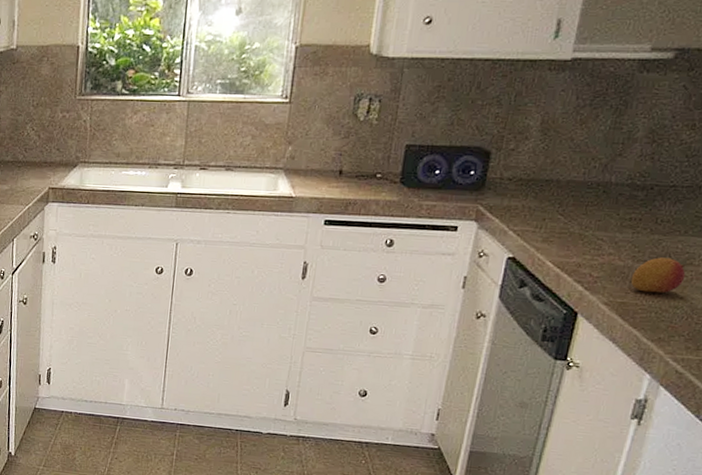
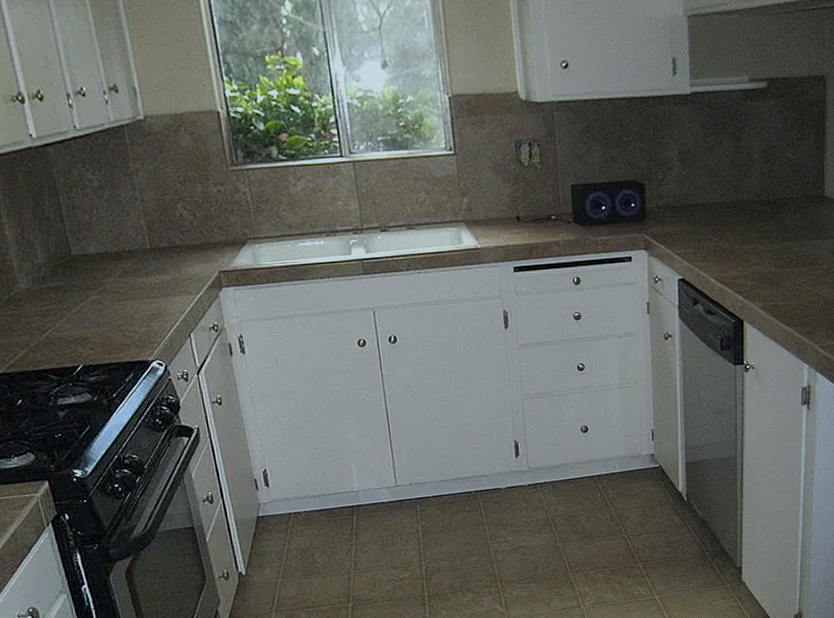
fruit: present [630,257,686,294] -> none [776,260,815,294]

